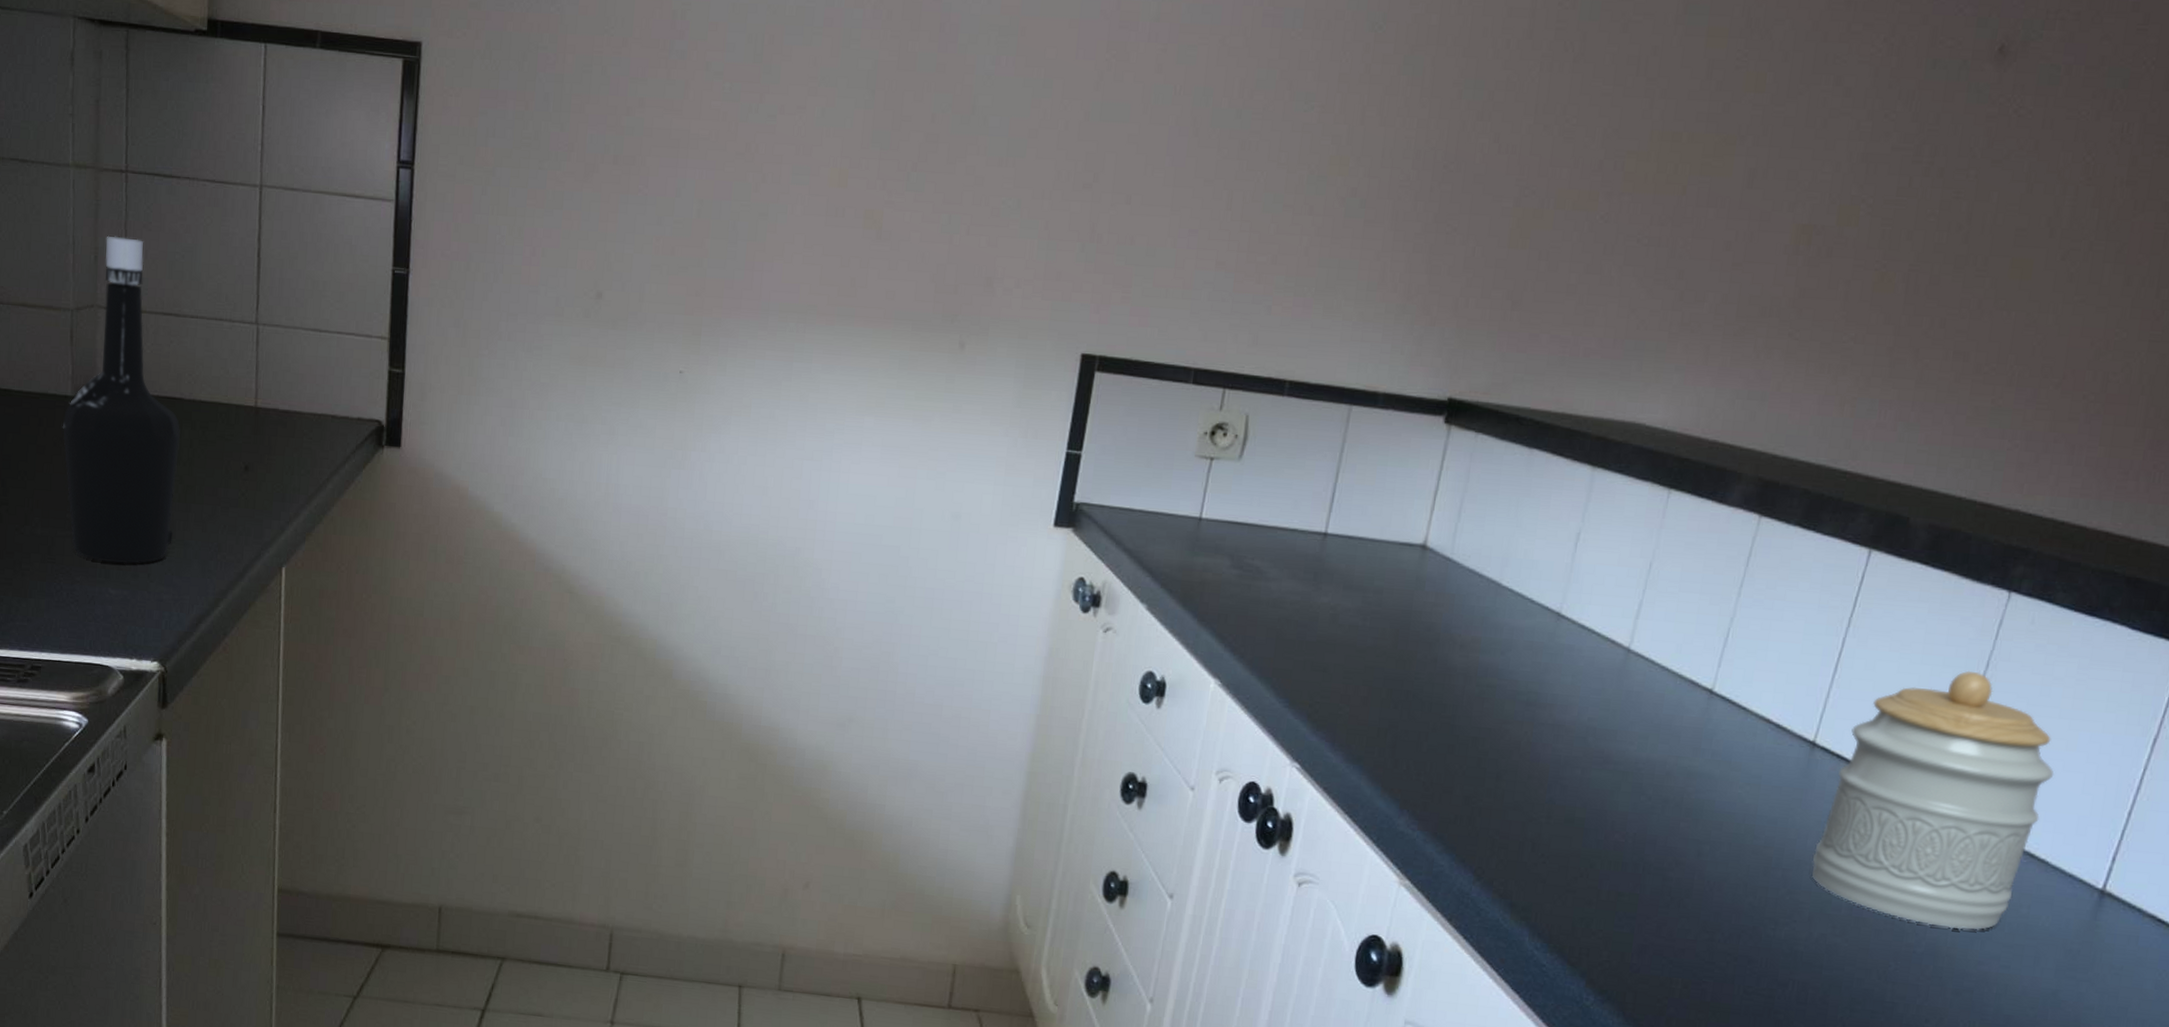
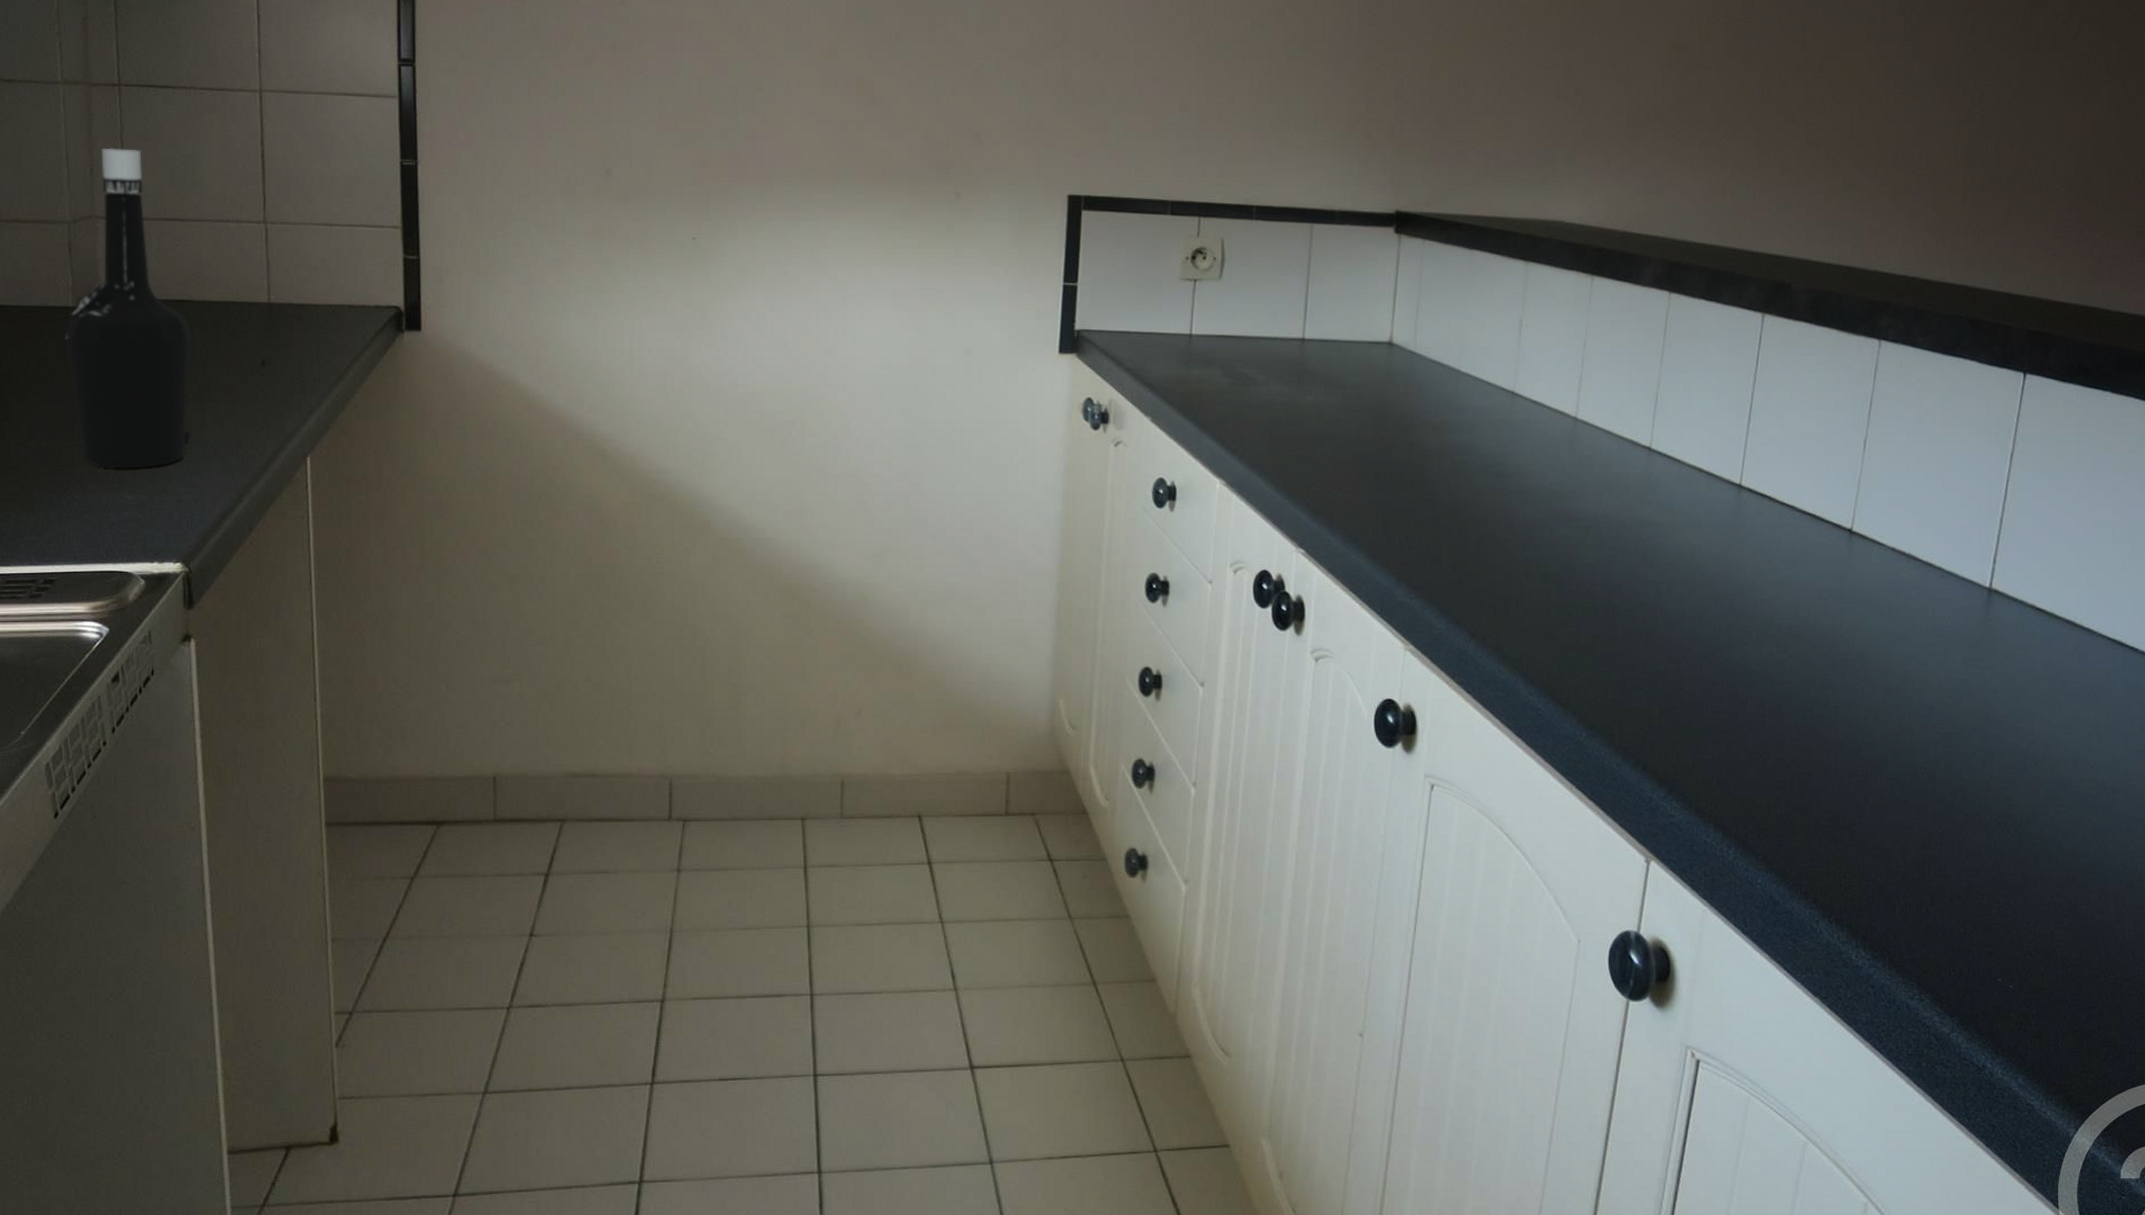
jar: present [1812,670,2054,931] -> none [1753,410,1937,636]

